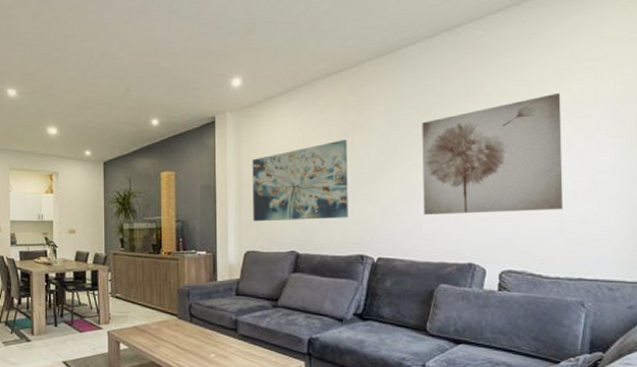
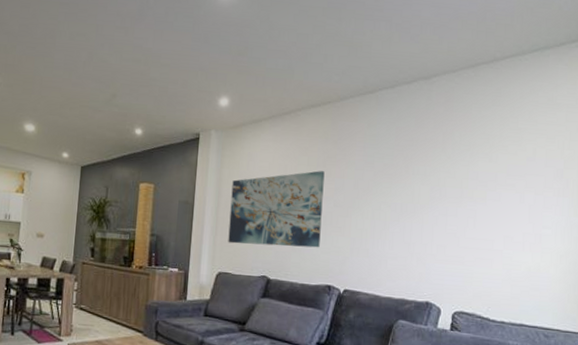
wall art: present [422,92,564,215] -> none [389,149,517,259]

